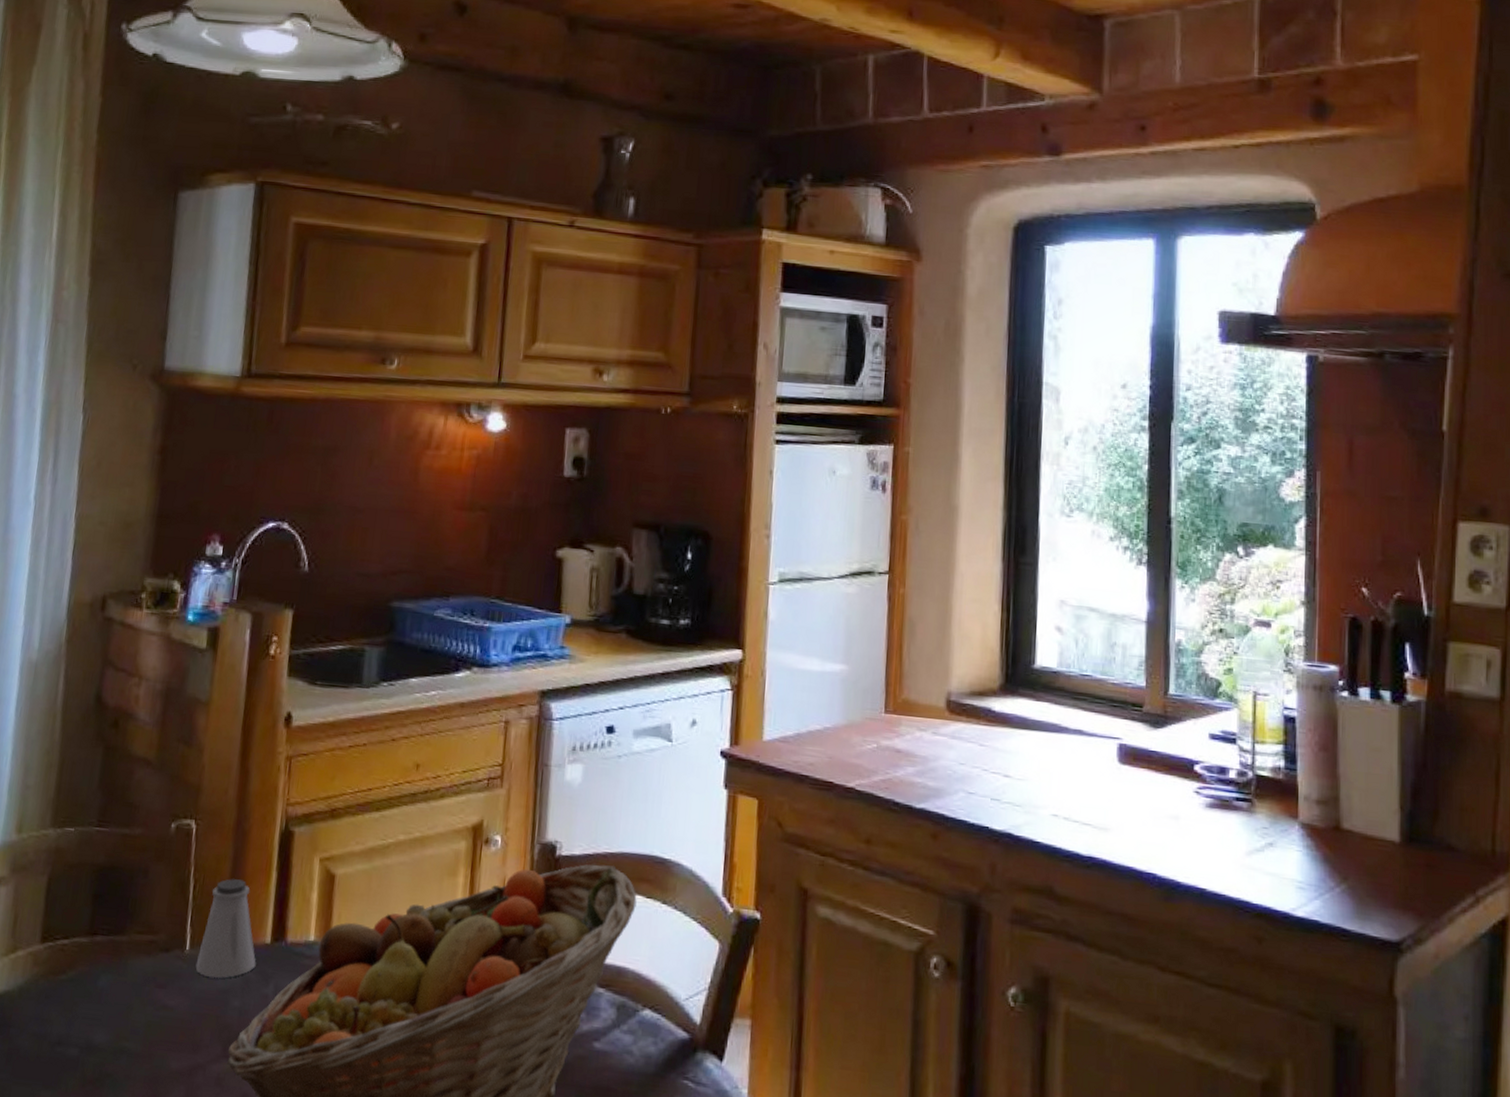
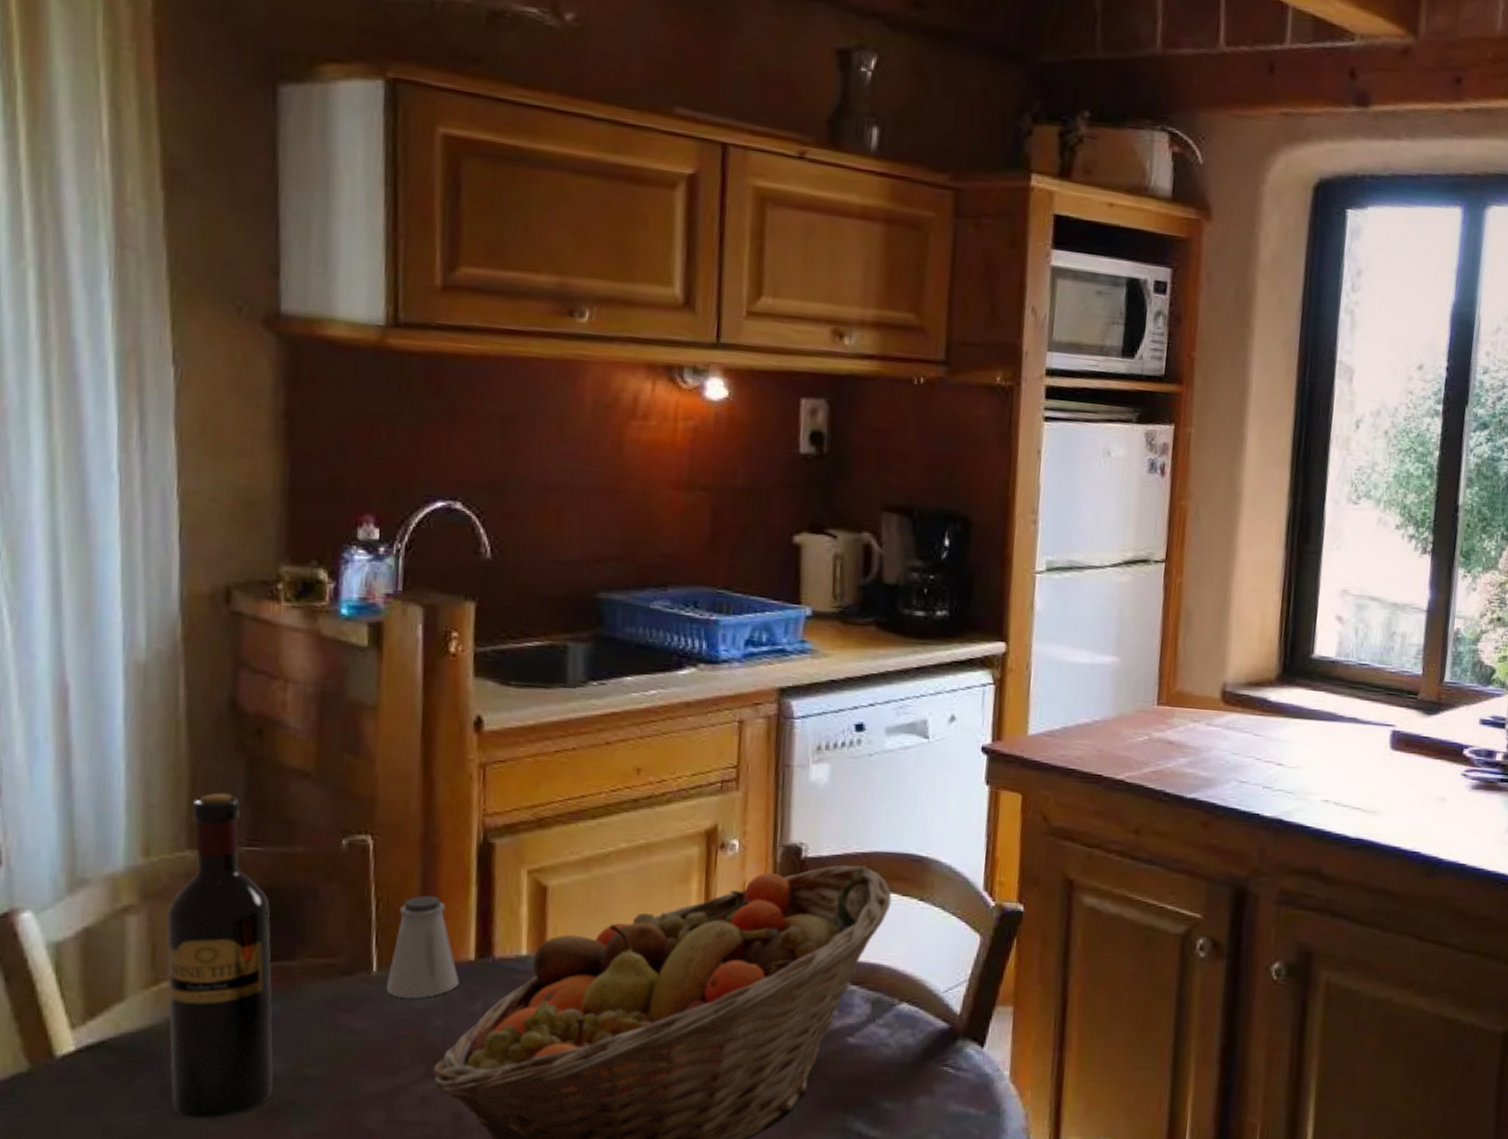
wine bottle: none [14,777,109,1085] -> present [166,793,274,1118]

